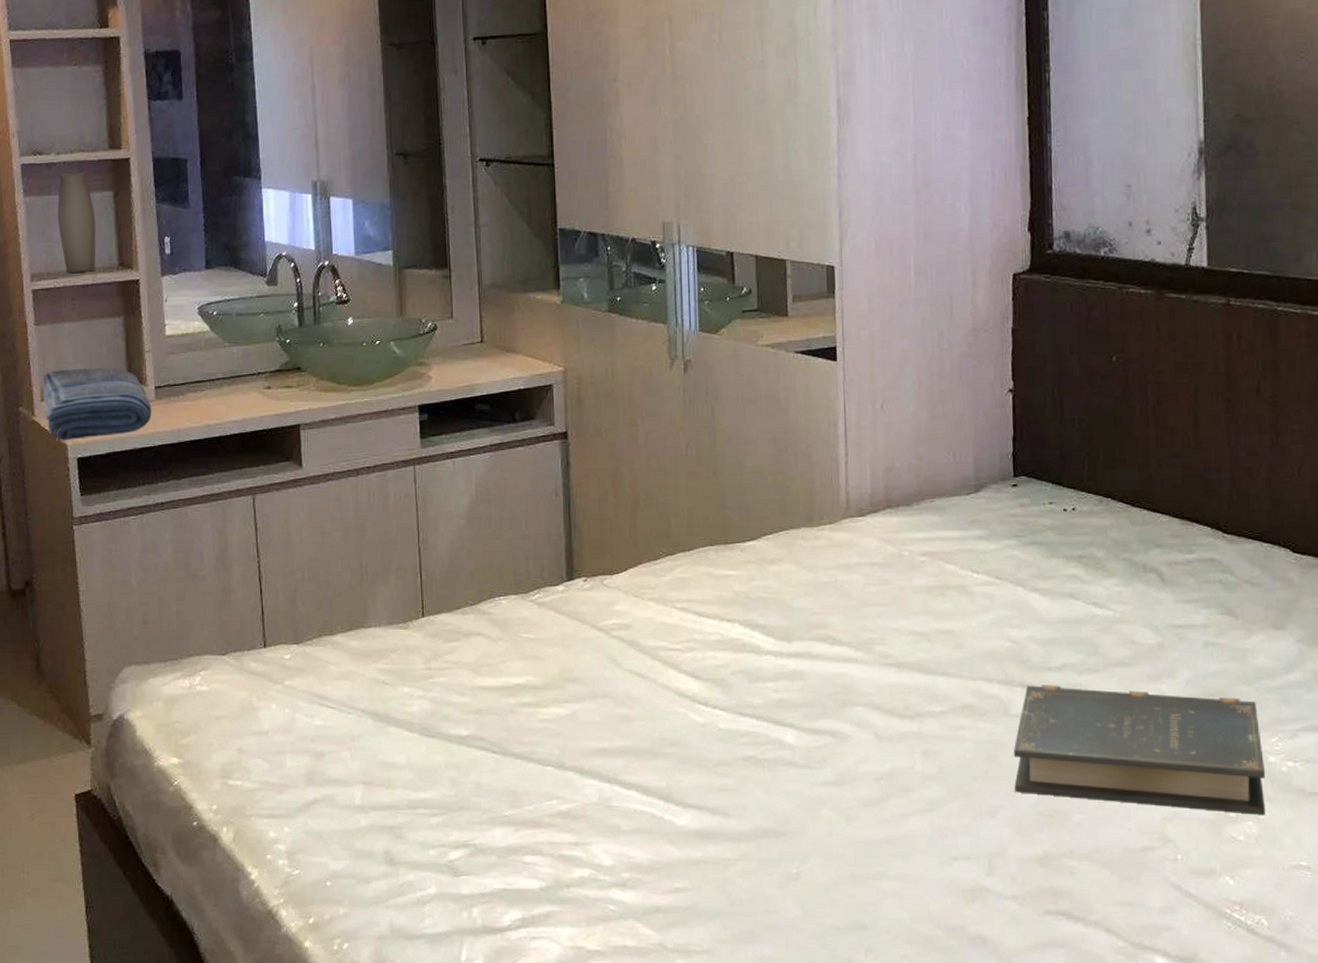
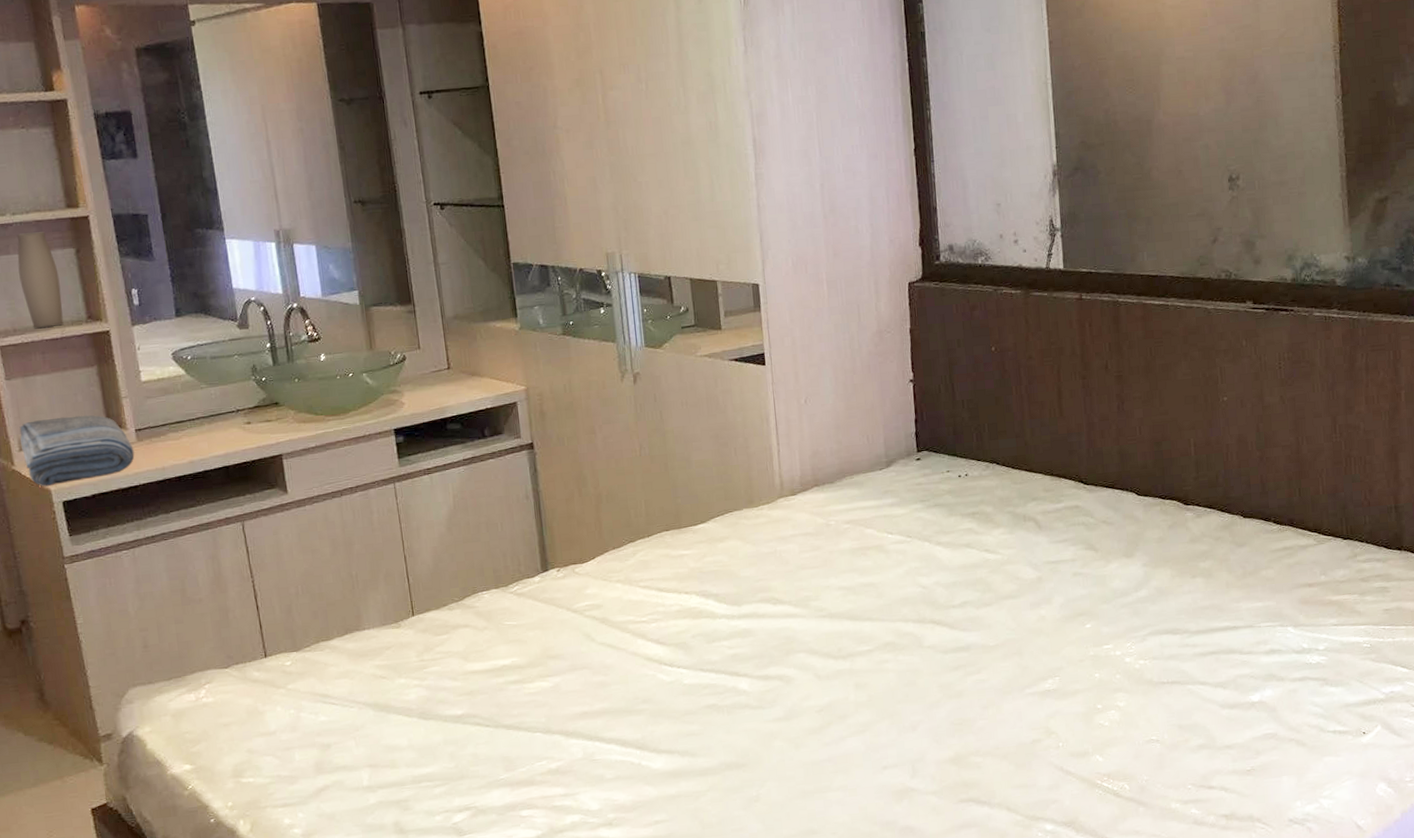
book: present [1013,685,1265,815] -> none [927,614,1124,709]

